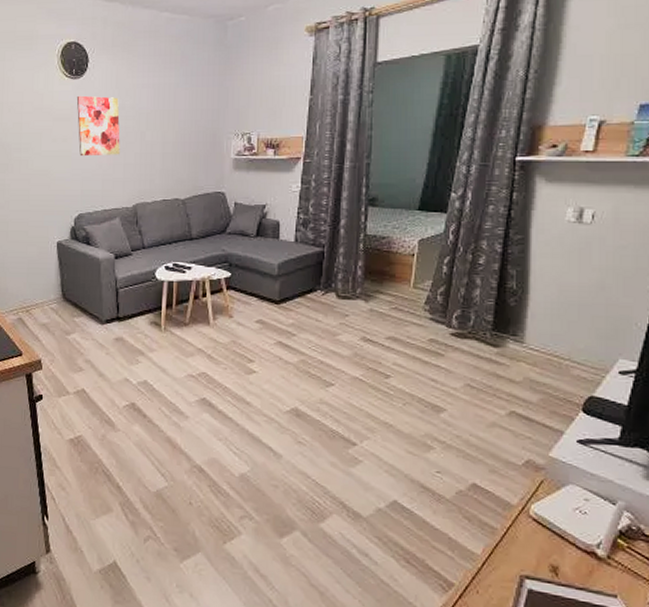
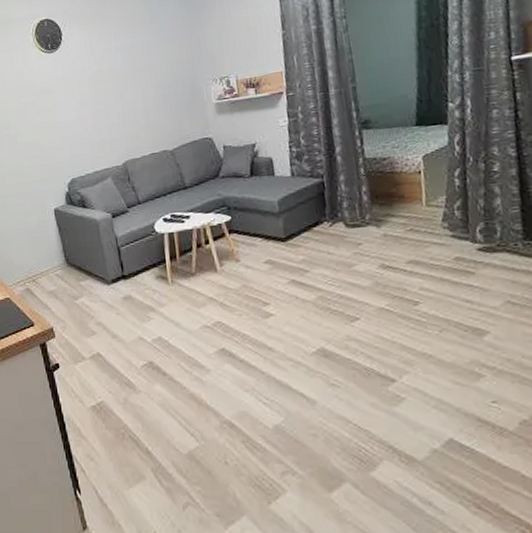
wall art: present [76,95,120,157] -> none [55,63,103,124]

